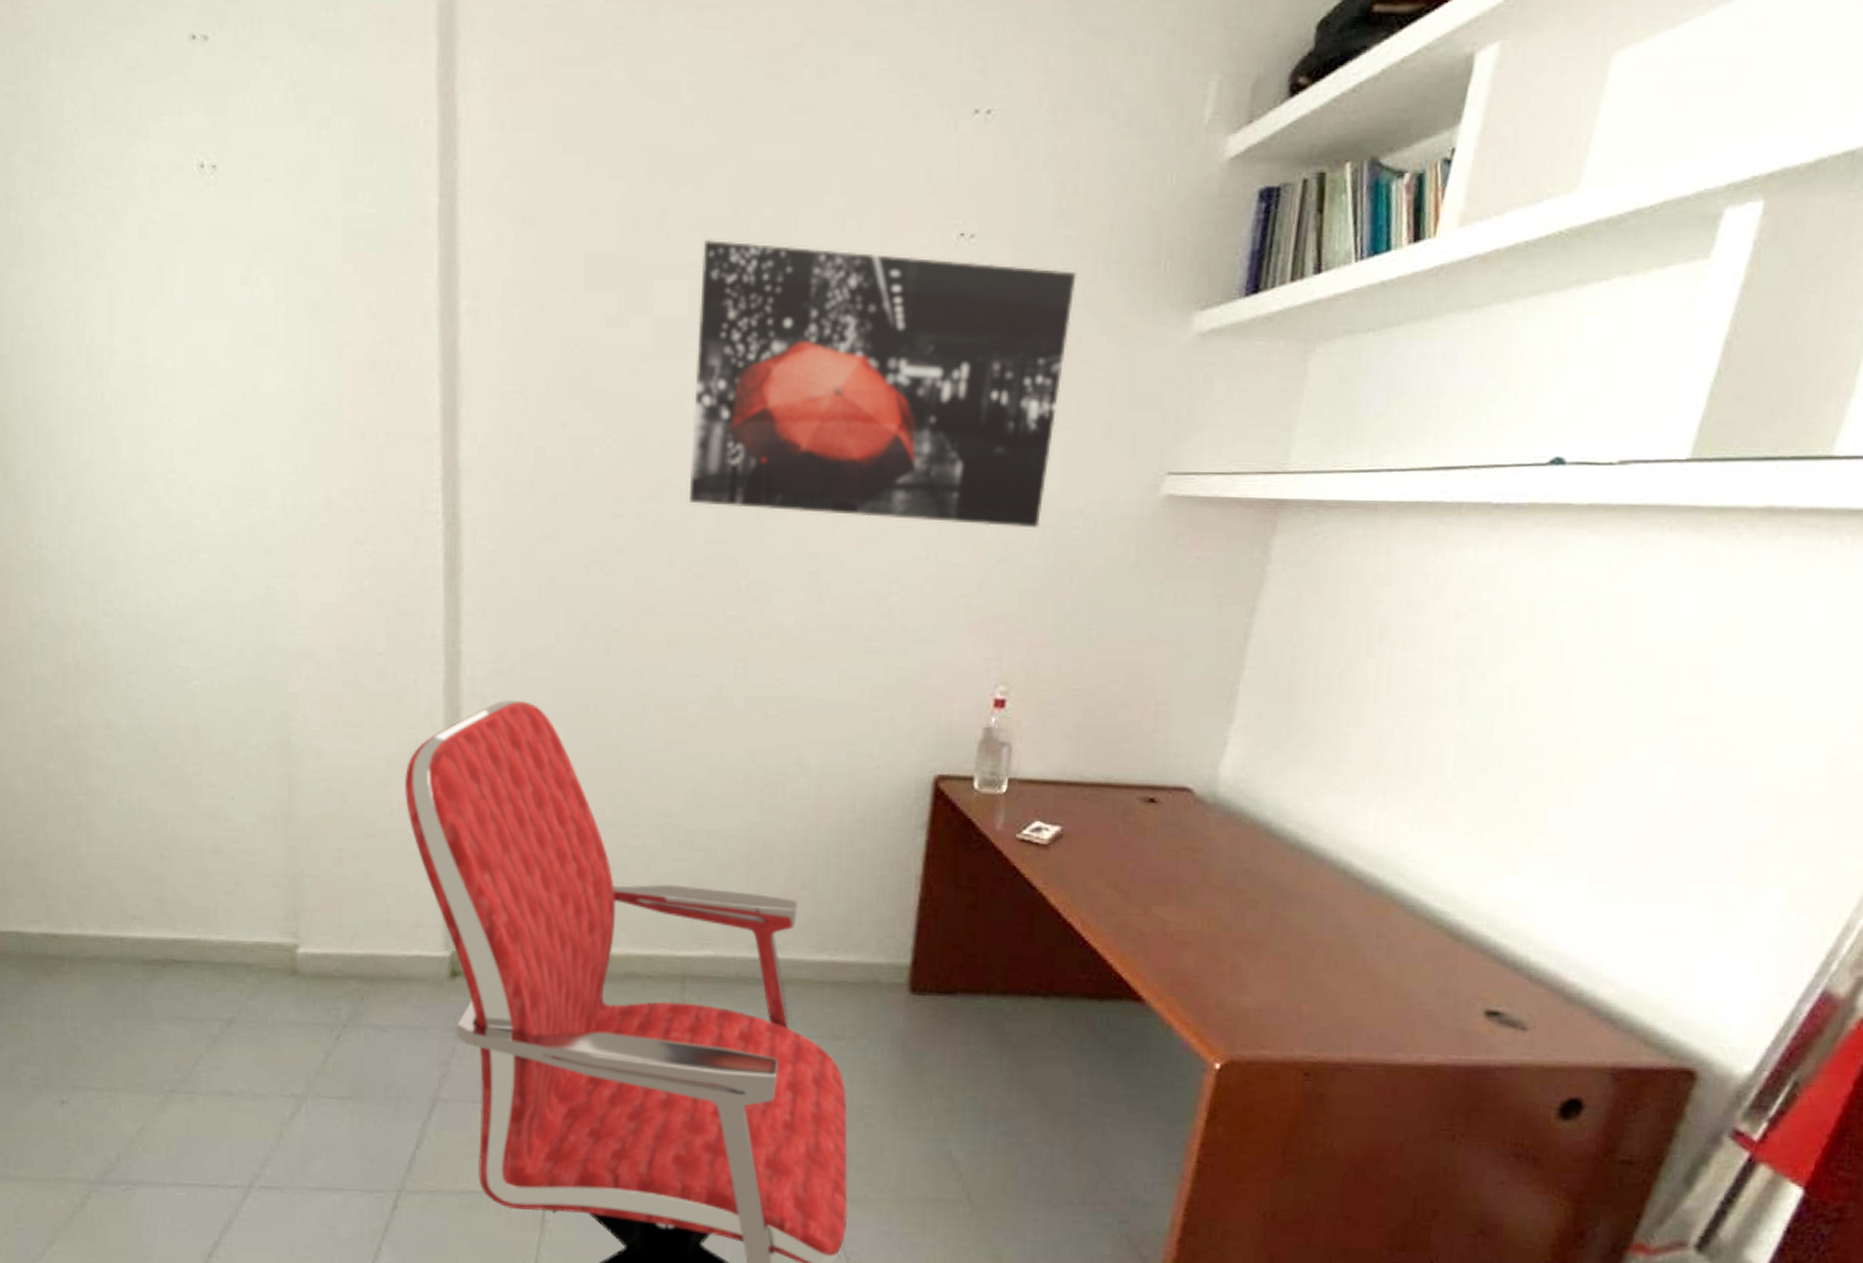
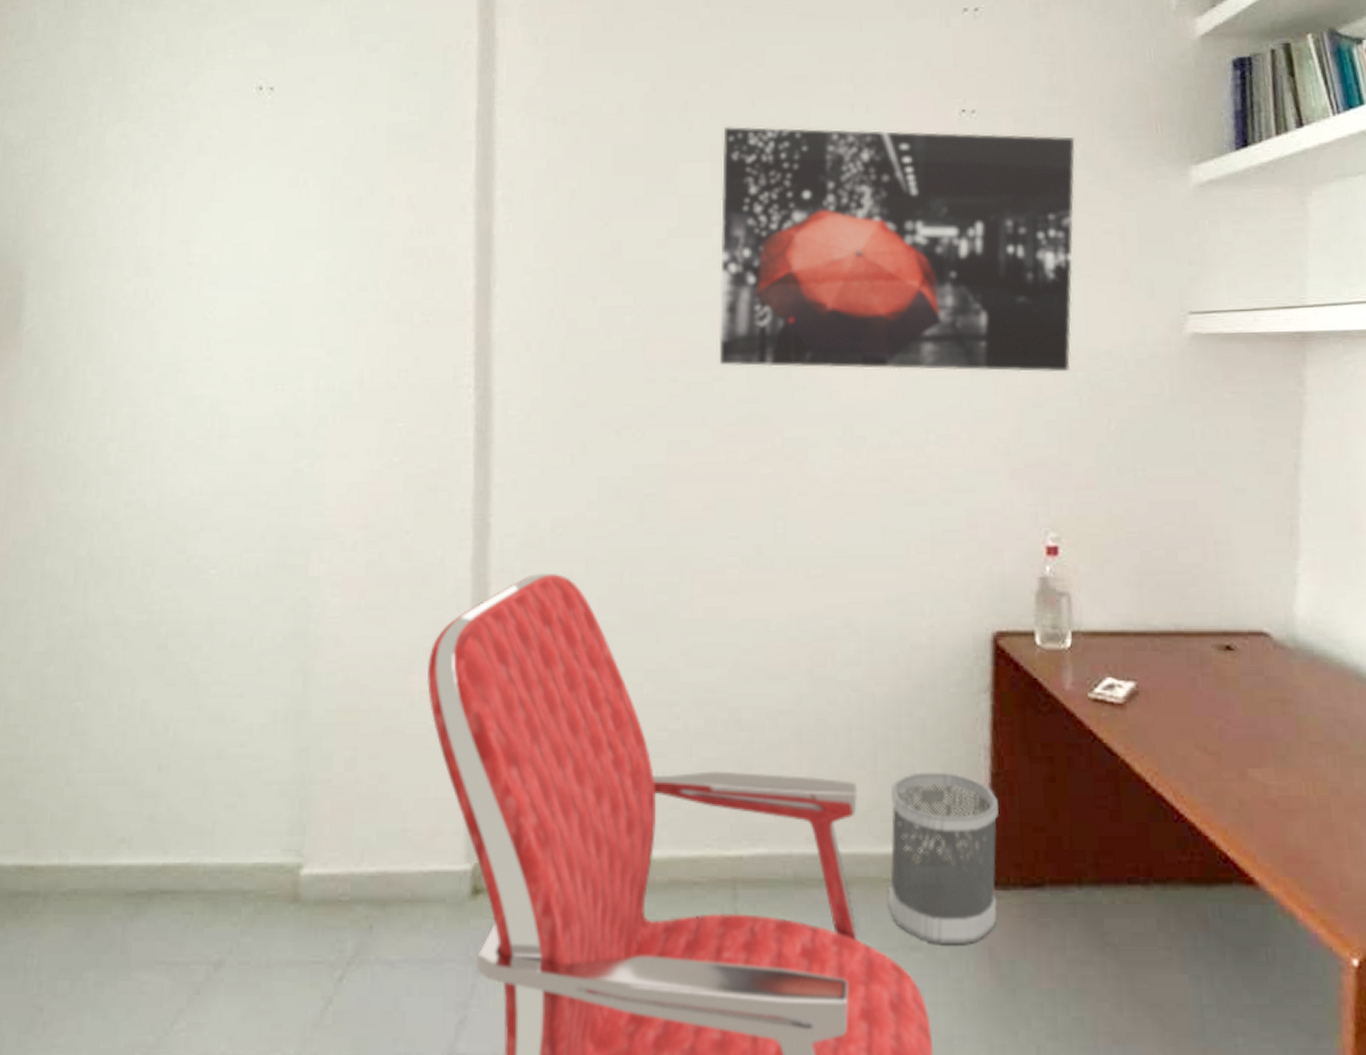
wastebasket: none [817,894,923,1037] -> present [888,771,999,945]

